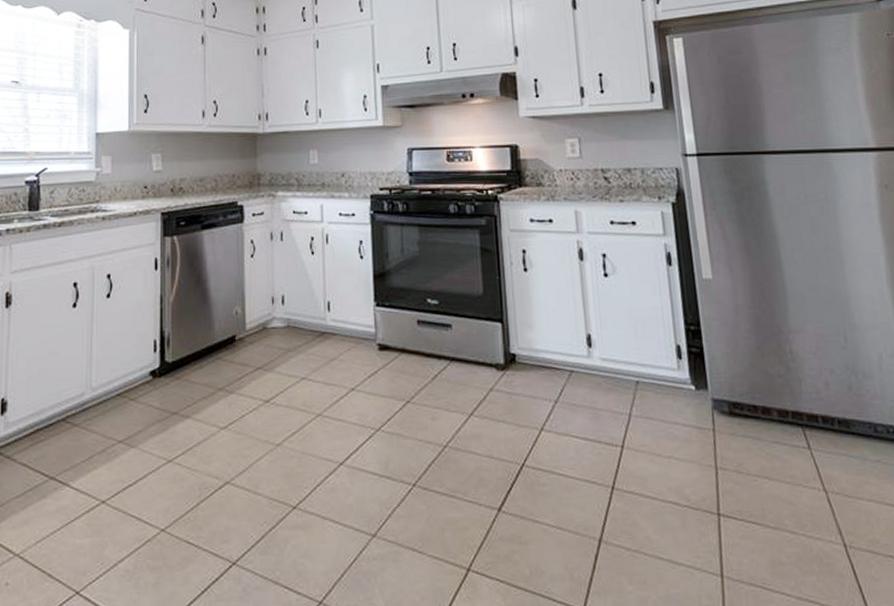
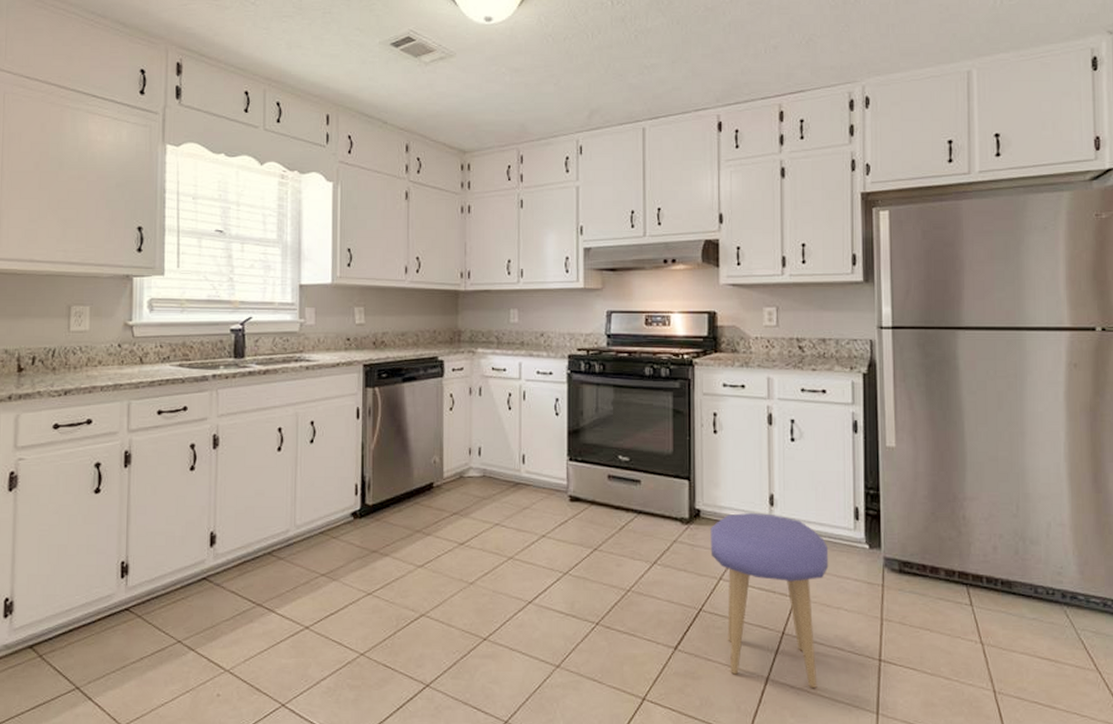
stool: none [527,355,655,550] -> present [710,513,829,689]

